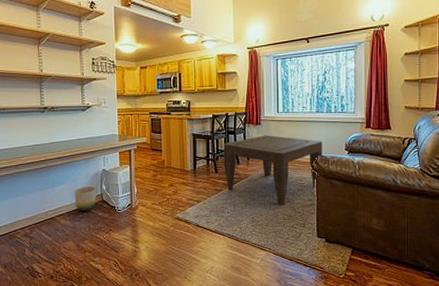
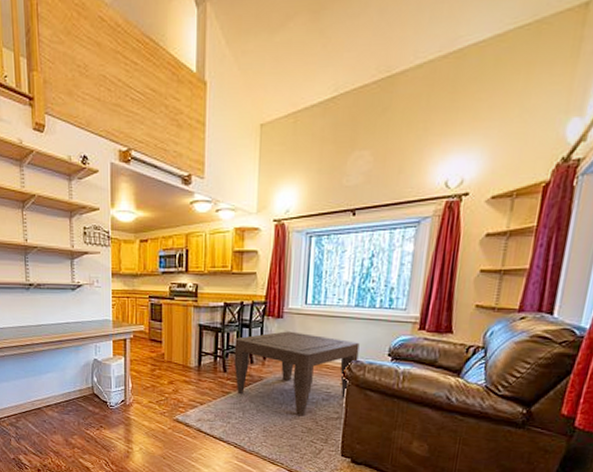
planter: present [74,186,97,212] -> none [62,376,87,405]

